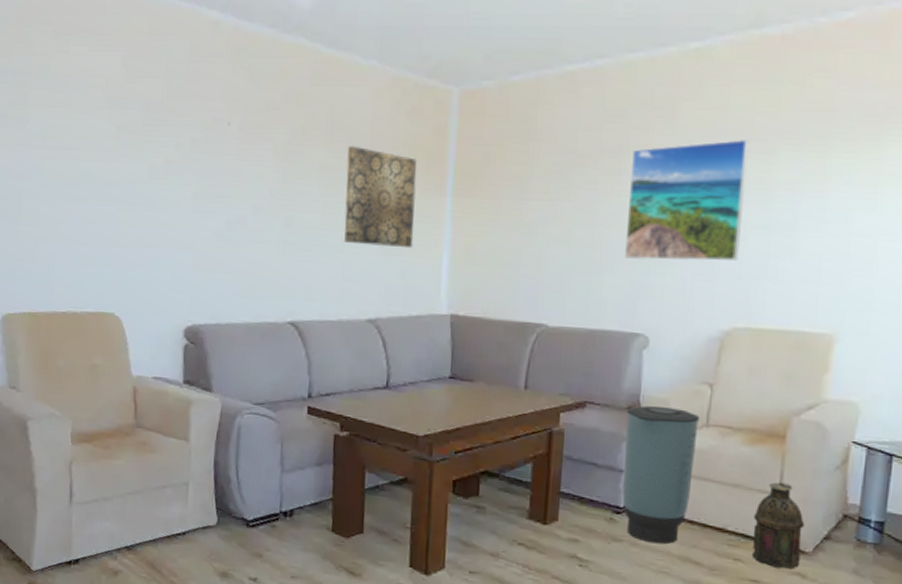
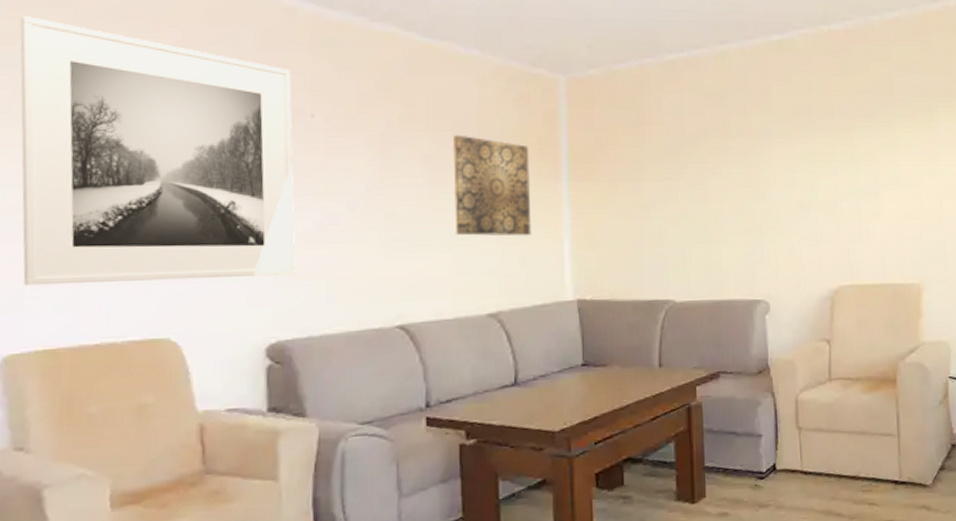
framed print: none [15,33,213,268] -> present [20,16,296,286]
trash can: present [622,406,700,544] -> none [757,367,824,503]
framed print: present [624,140,749,262] -> none [735,119,836,231]
lantern: present [751,482,805,570] -> none [880,423,924,505]

